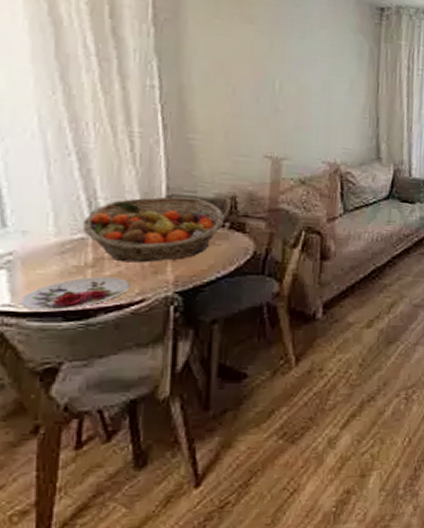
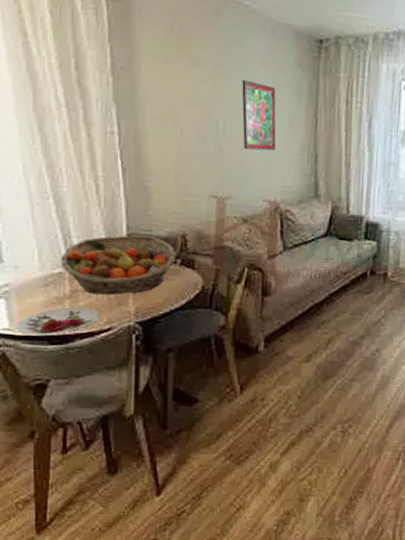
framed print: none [300,40,337,113] -> present [242,79,276,151]

